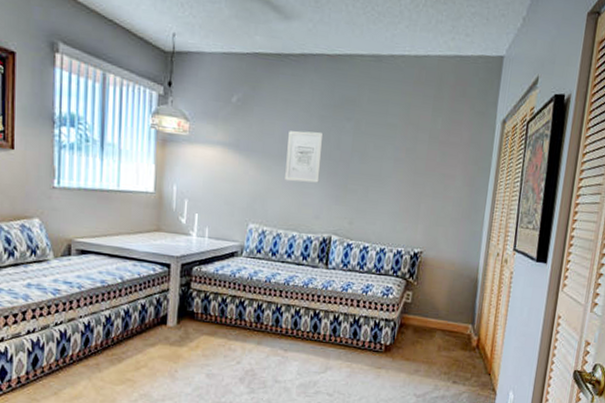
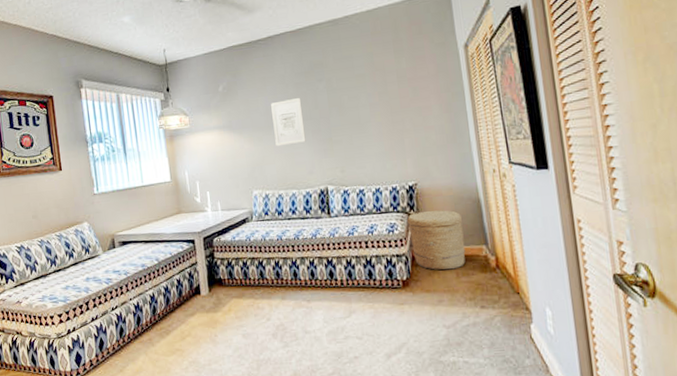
basket: none [402,281,457,343] -> present [407,210,466,270]

